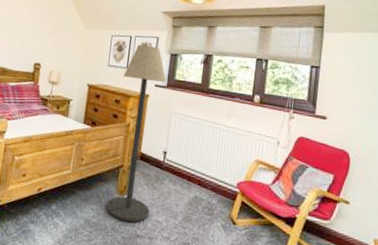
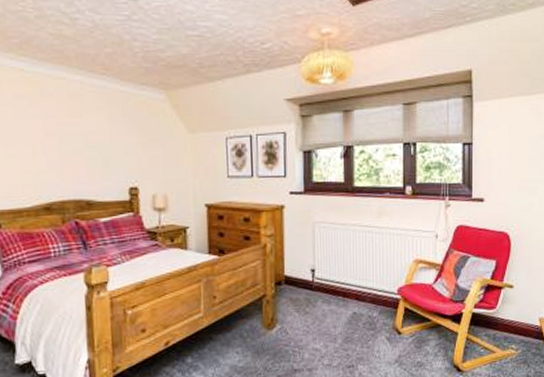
floor lamp: present [107,45,167,222] -> none [249,144,306,357]

